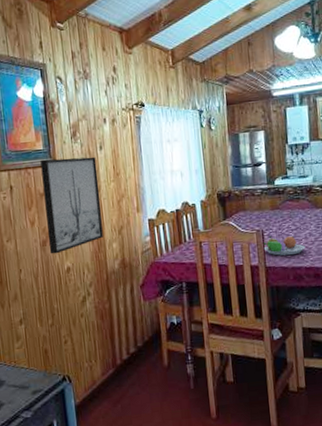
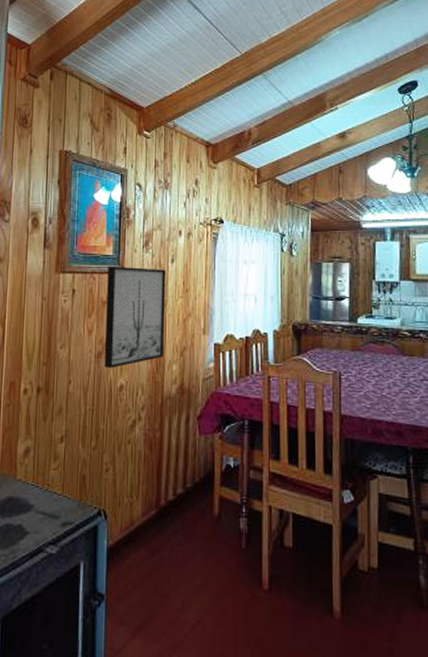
fruit bowl: present [263,235,306,256] -> none [339,379,388,406]

